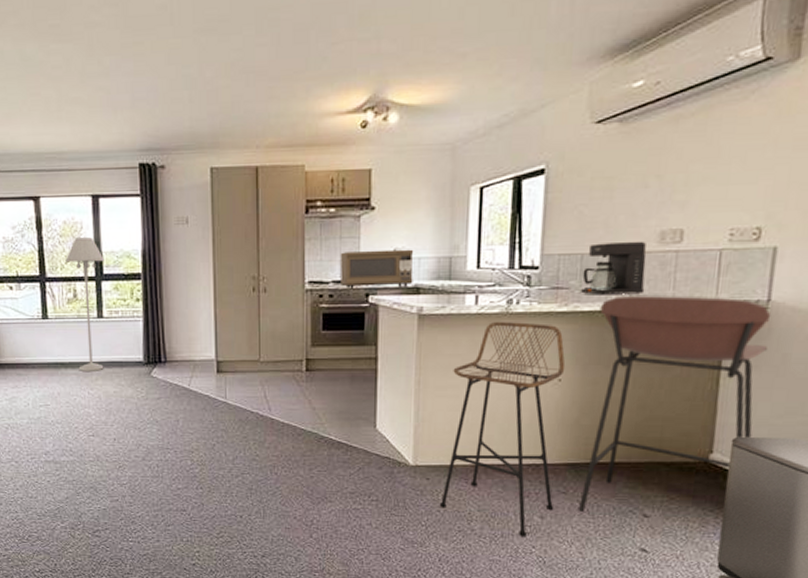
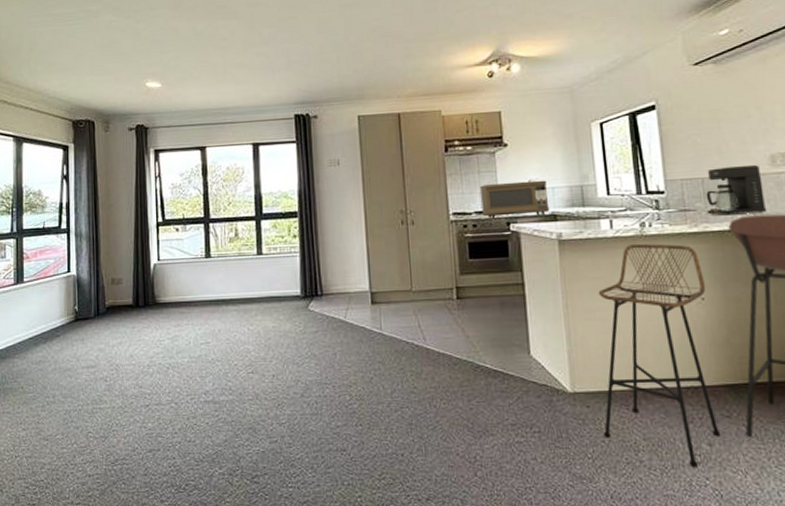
floor lamp: present [65,237,104,371] -> none [228,181,264,307]

